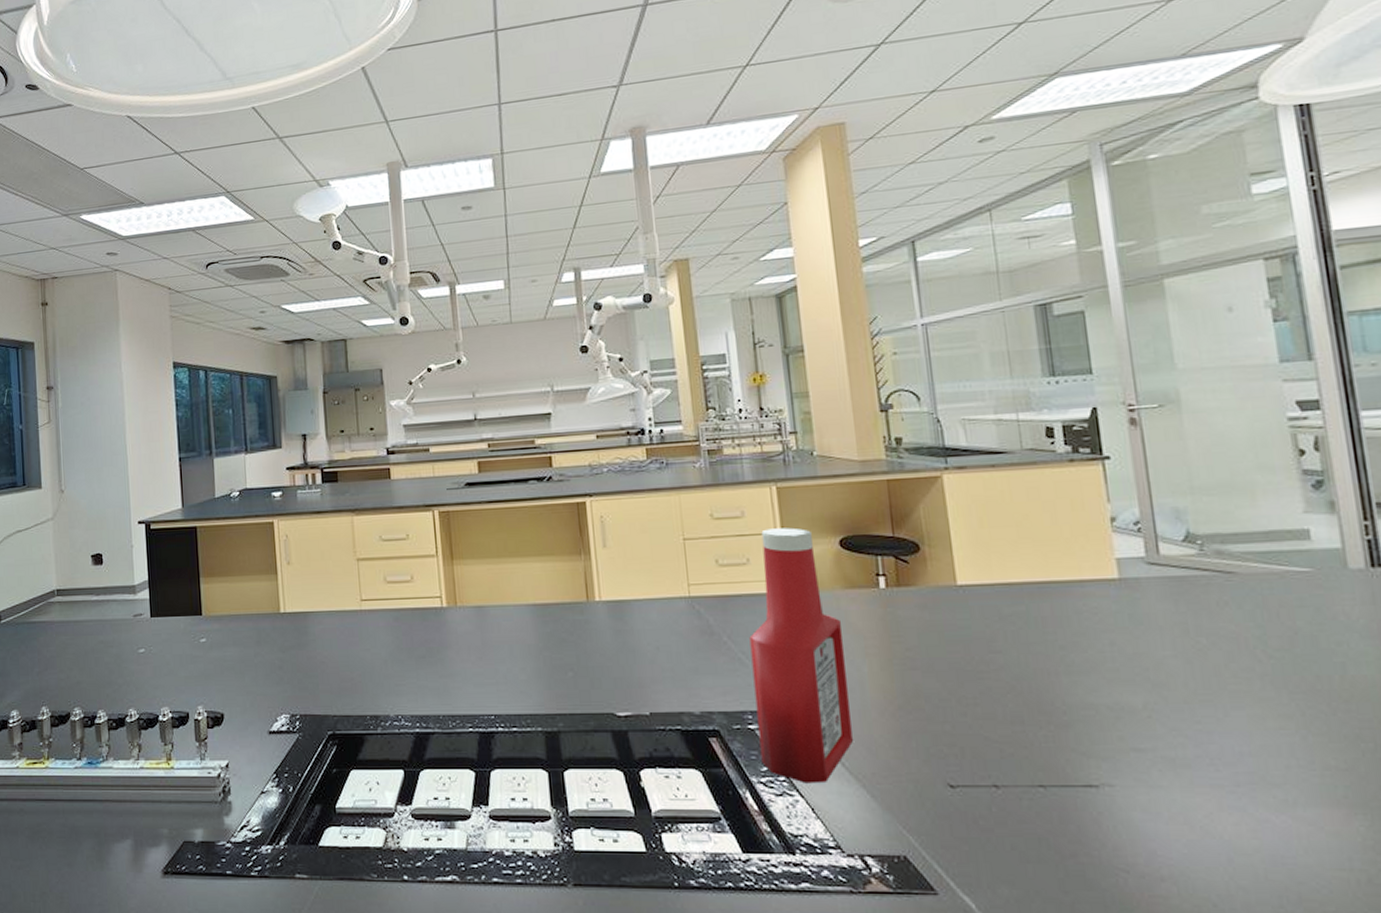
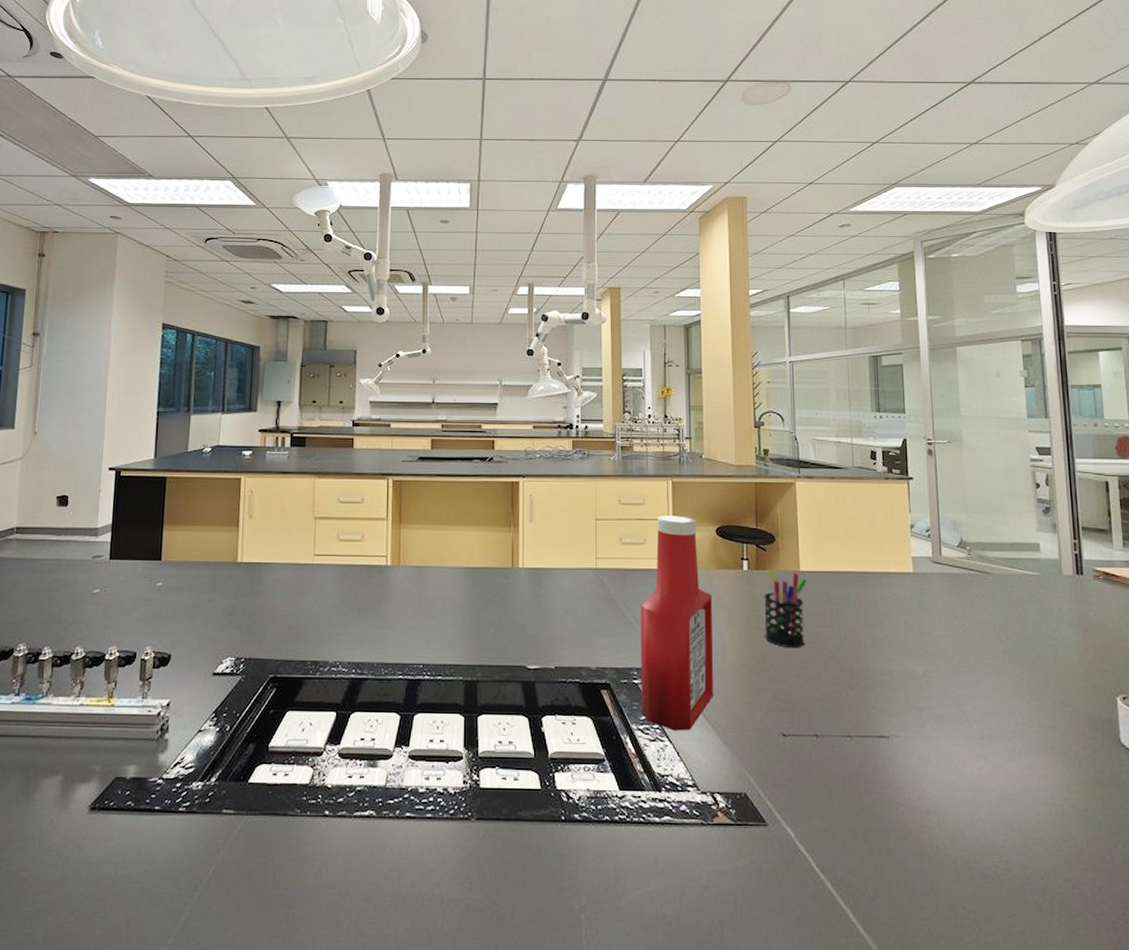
pen holder: none [910,585,972,681] -> present [764,569,807,649]

